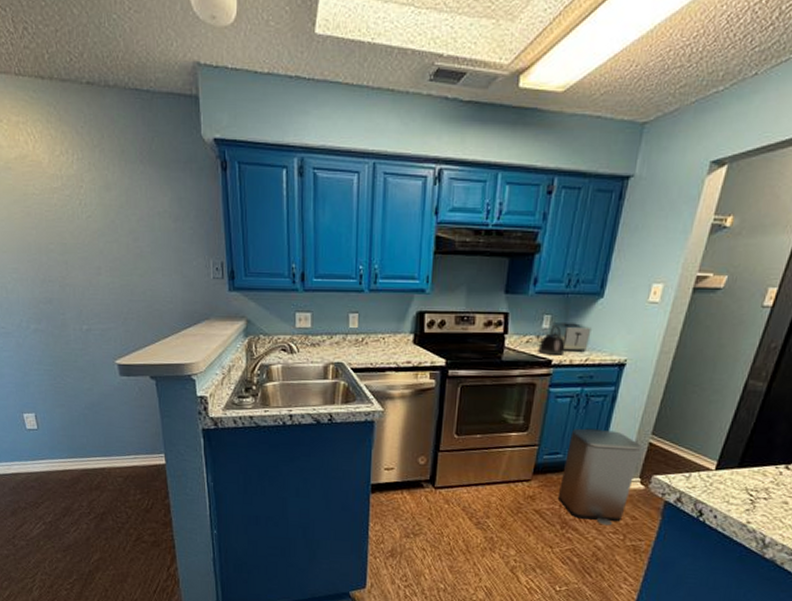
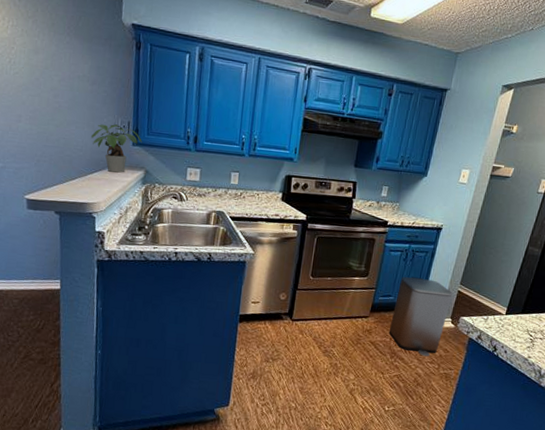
potted plant: none [180,267,240,325] -> present [91,124,142,173]
kettle: present [538,324,566,357] -> none [377,194,398,219]
toaster: present [551,321,592,352] -> none [388,191,418,217]

